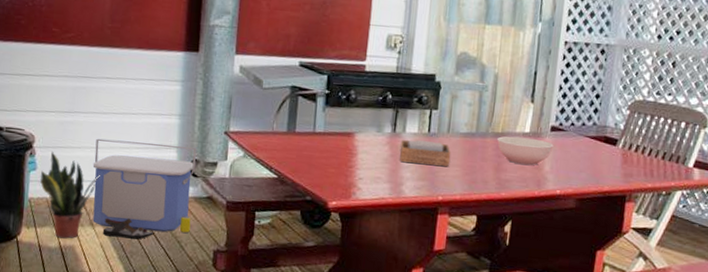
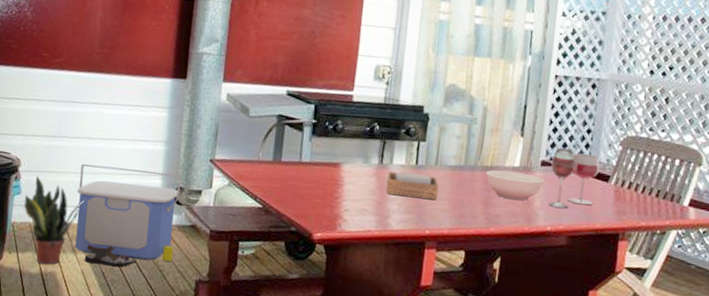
wineglass: none [558,112,585,172] -> present [548,147,576,208]
wineglass: none [576,118,608,169] -> present [567,153,600,206]

